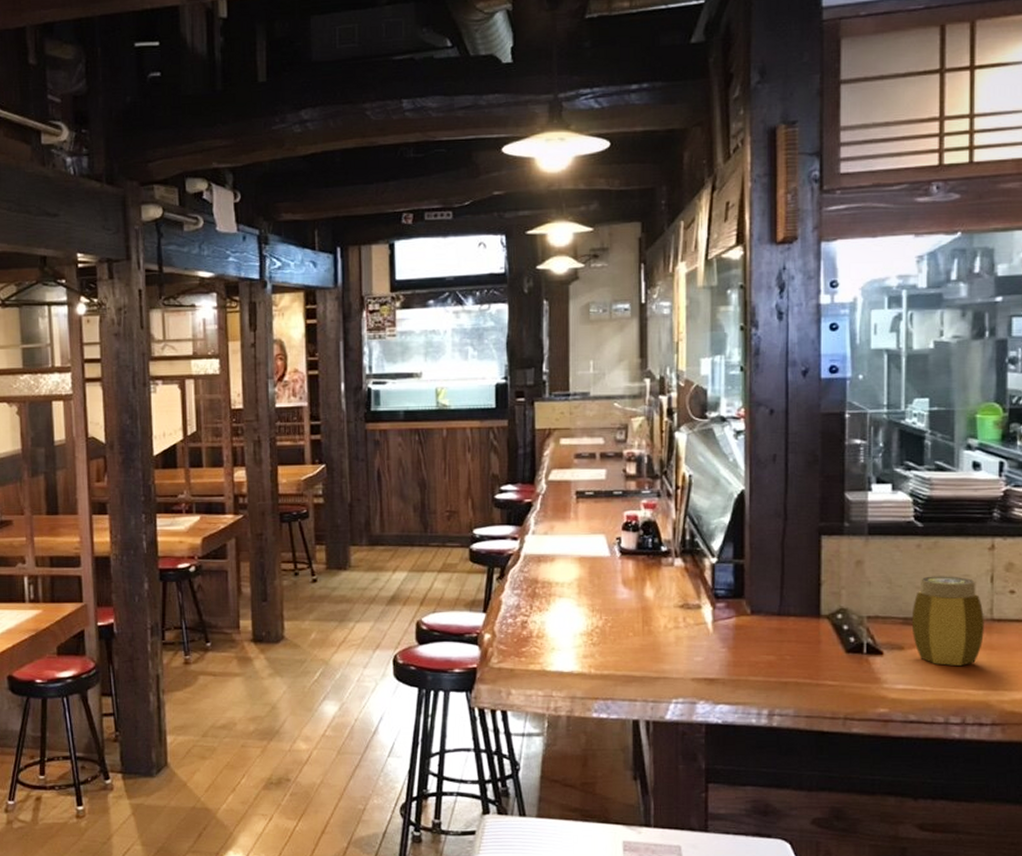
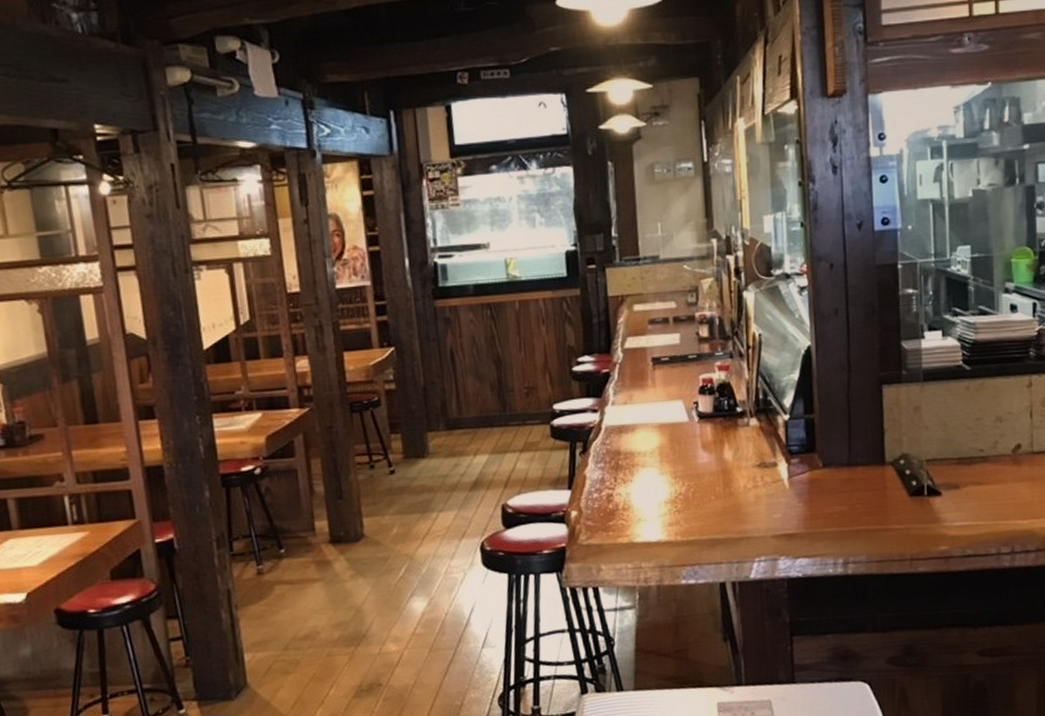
jar: present [911,576,984,666] -> none [964,414,1026,500]

